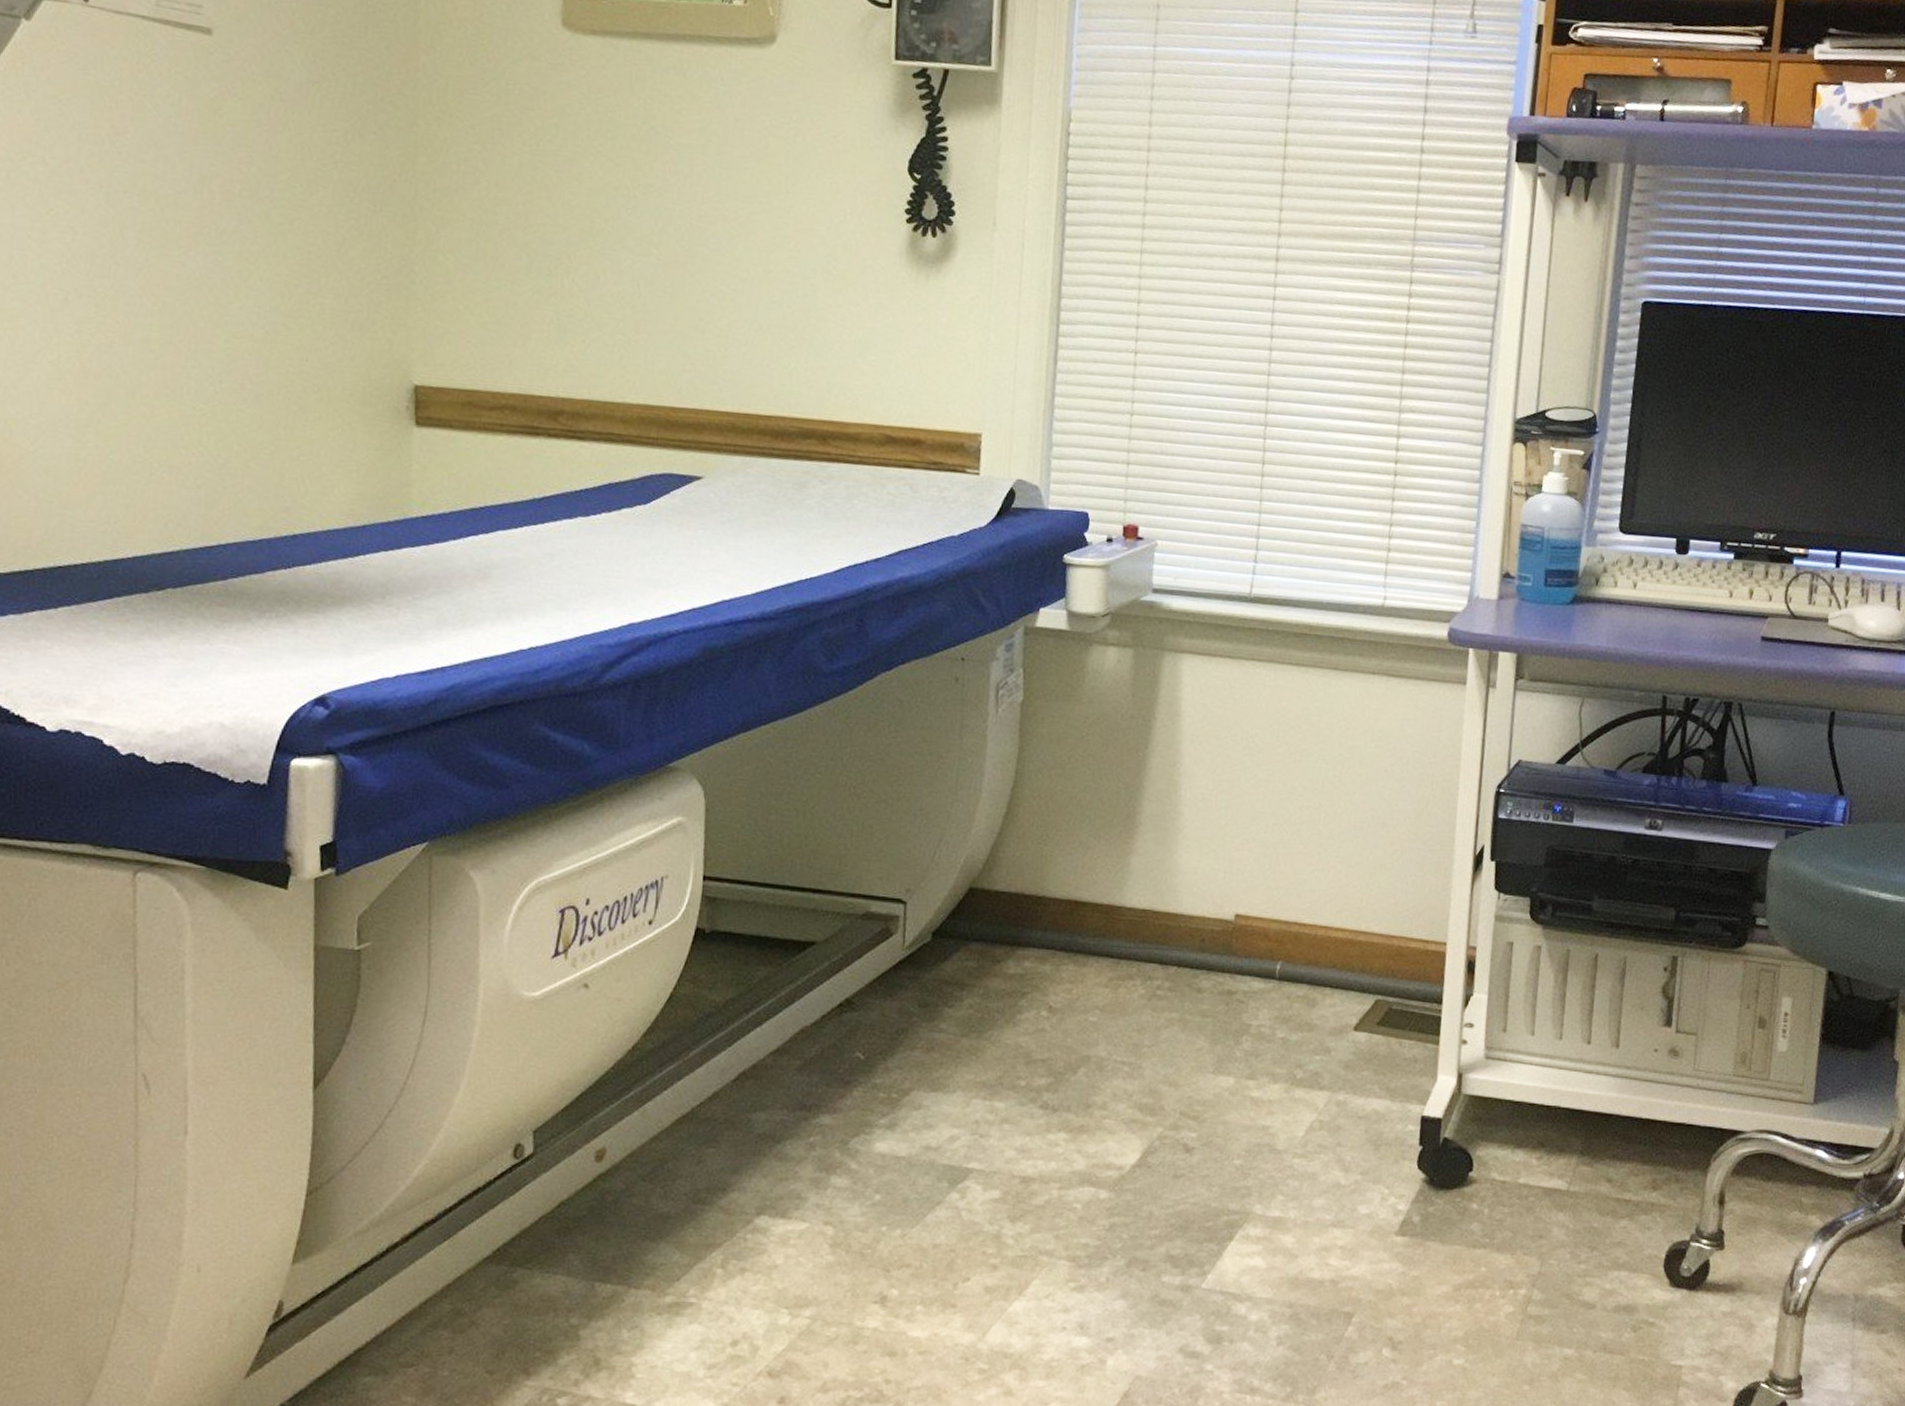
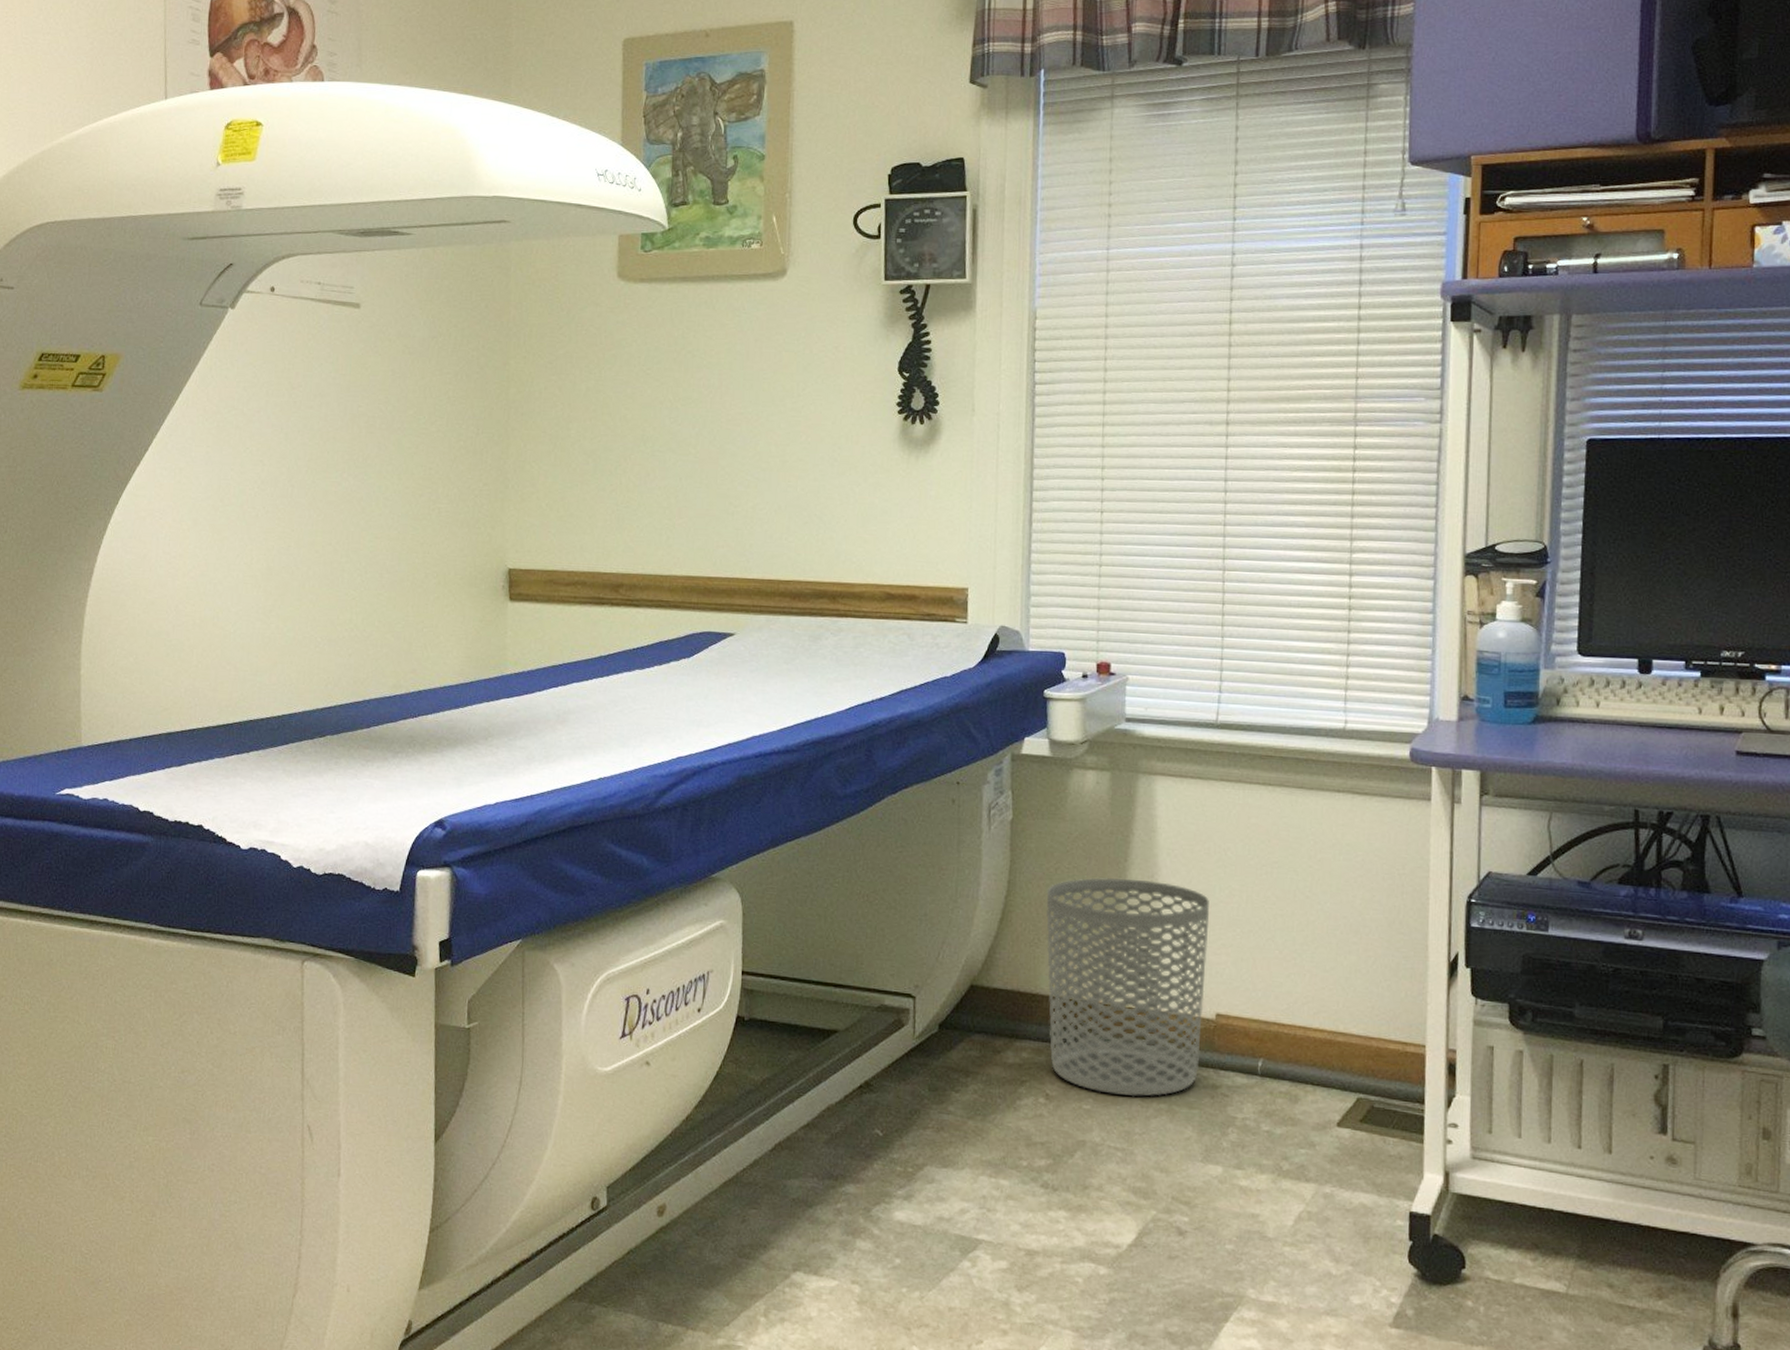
waste bin: none [1055,766,1234,1007] -> present [1045,877,1210,1097]

